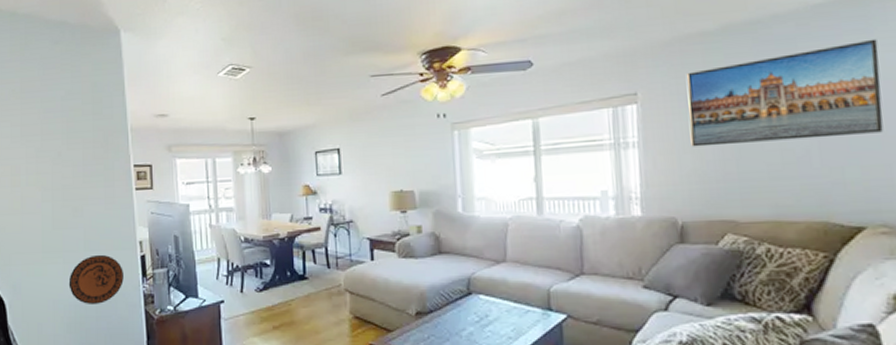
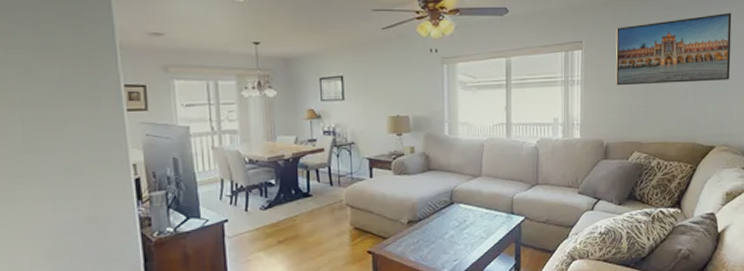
decorative plate: present [68,254,124,306] -> none [47,178,115,232]

